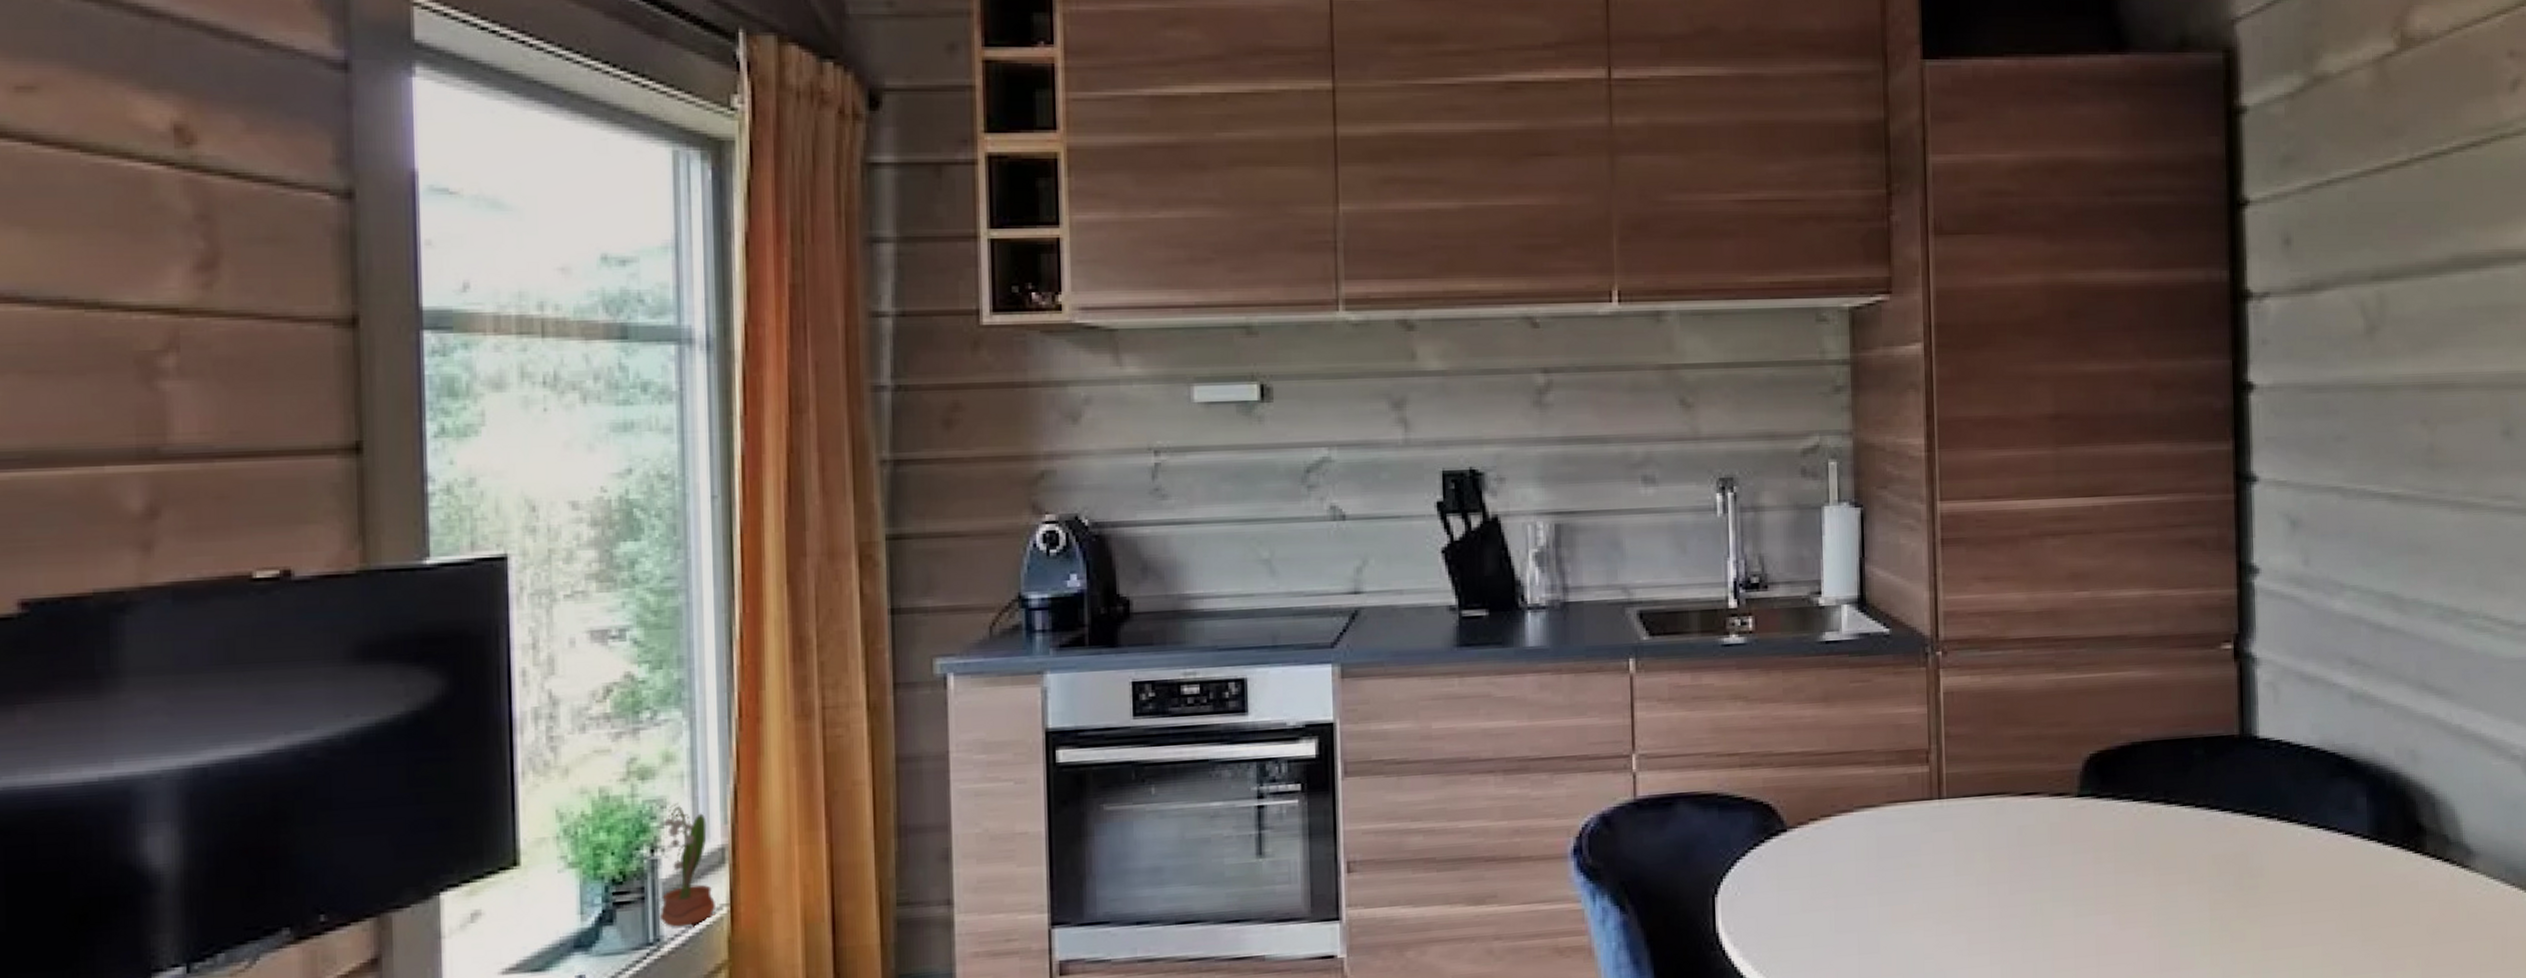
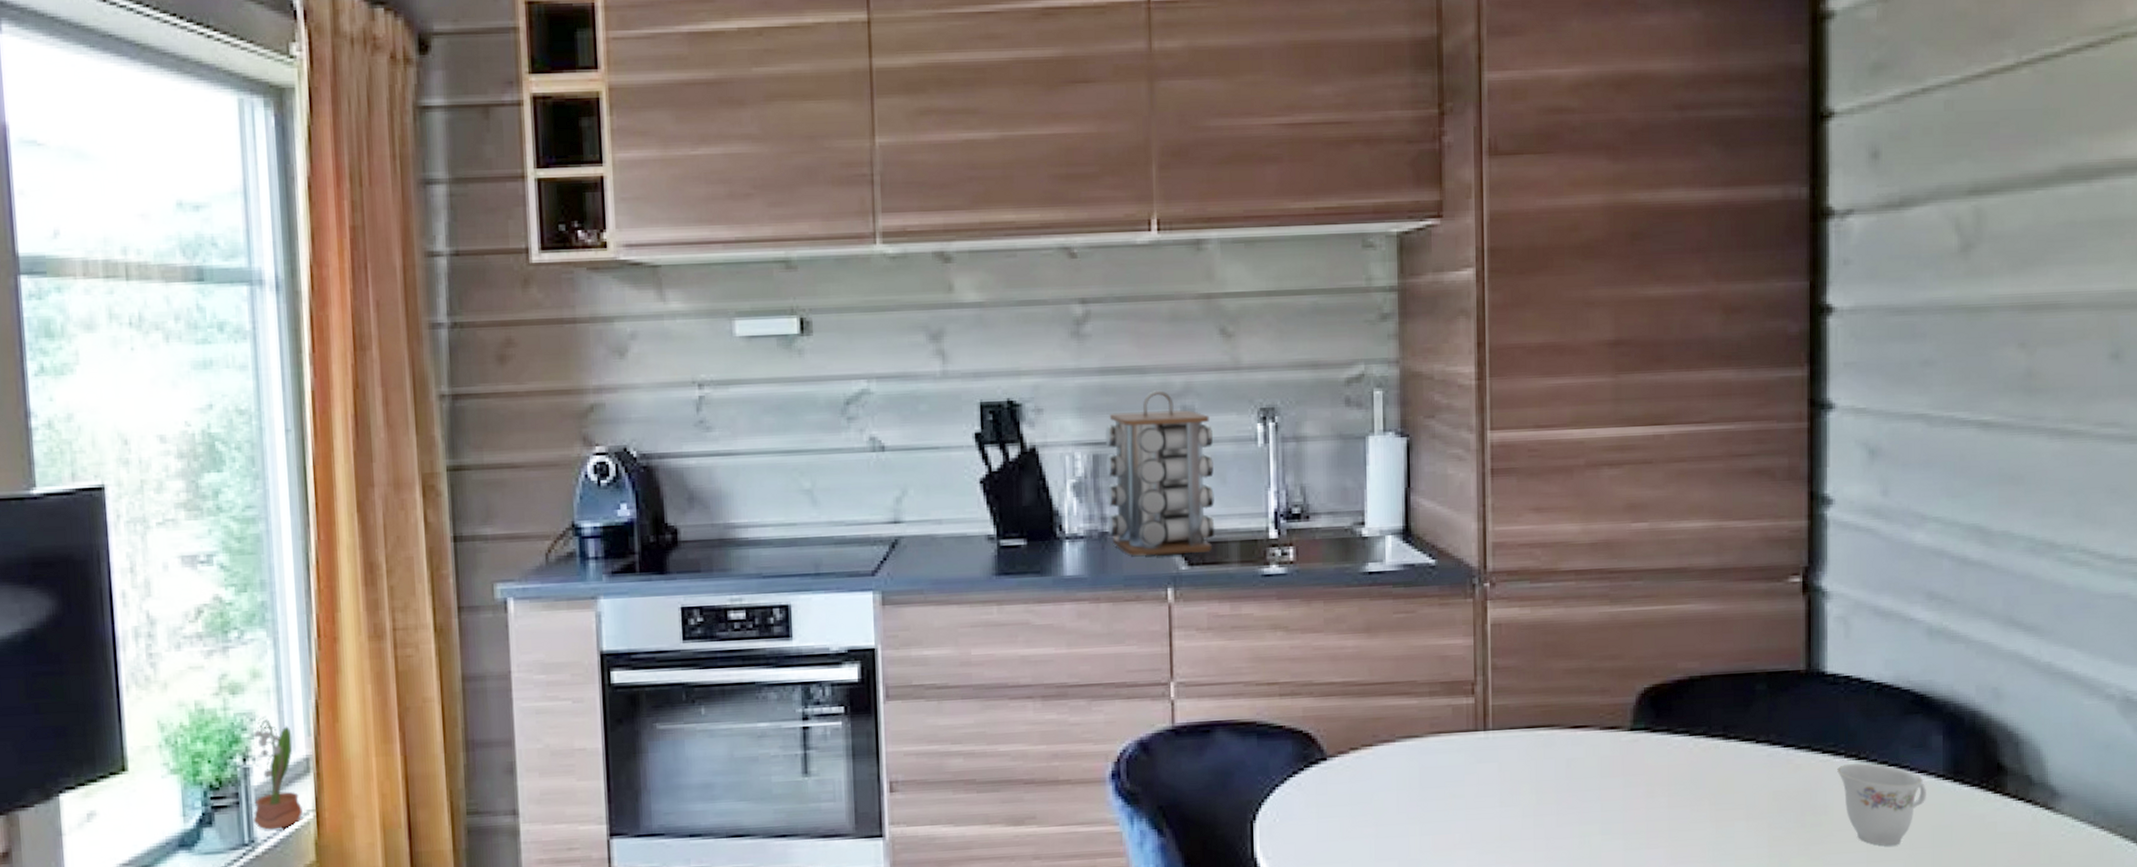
spice rack: none [1566,460,1676,626] -> present [1105,390,1215,556]
teacup: none [2271,825,2354,907] -> present [1837,763,1926,846]

